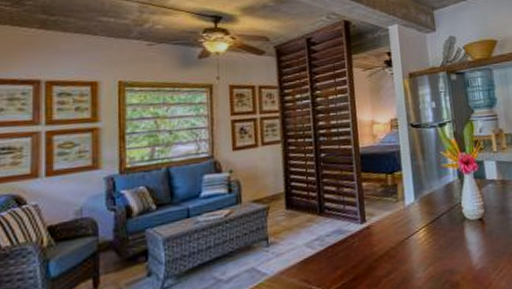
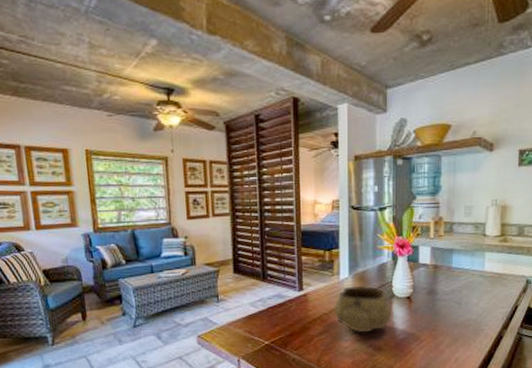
decorative bowl: none [401,209,466,268] -> present [333,285,392,333]

